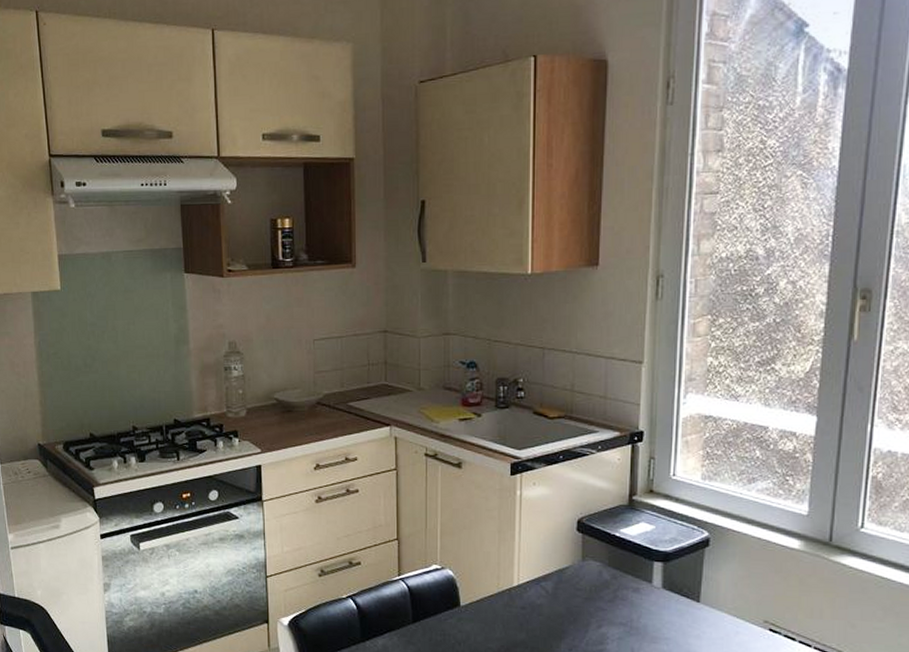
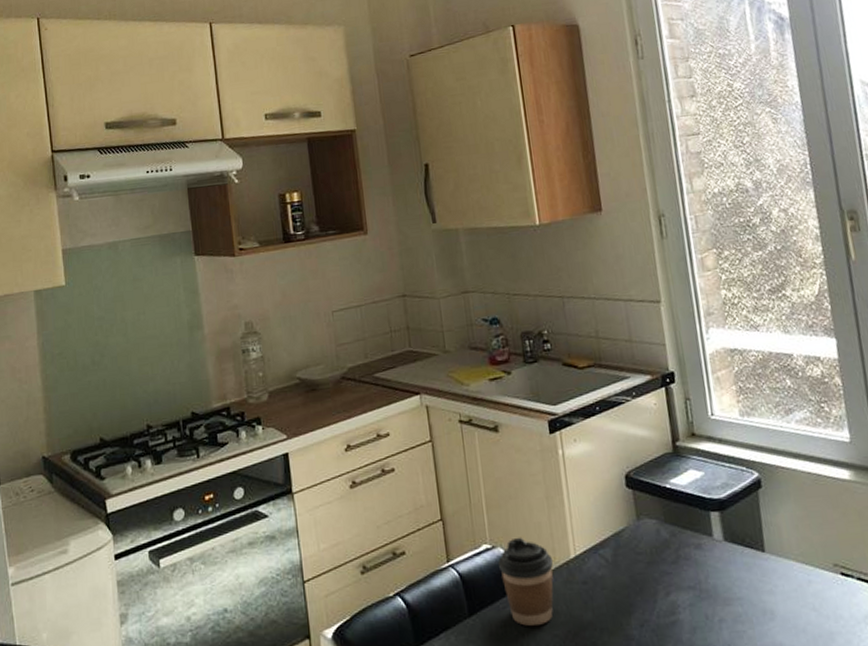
coffee cup: none [446,562,496,639] -> present [498,537,554,627]

